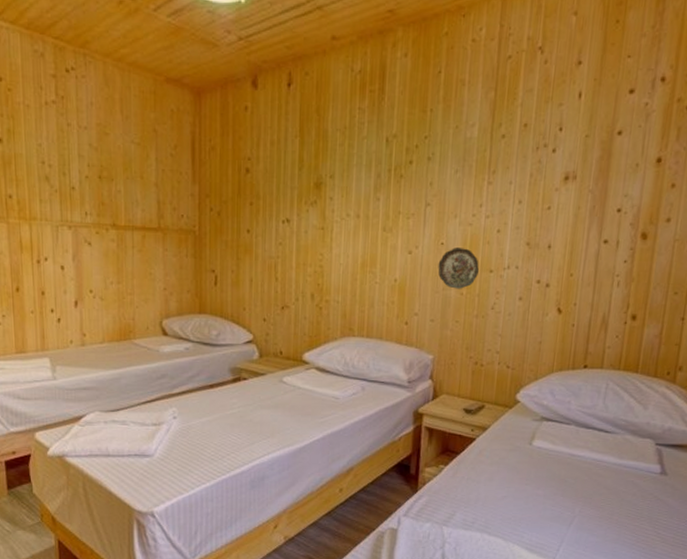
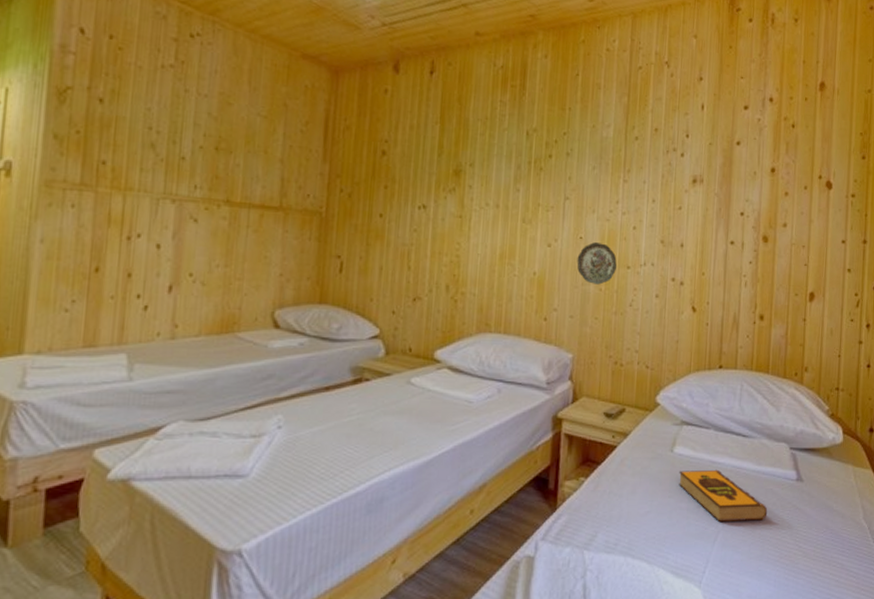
hardback book: none [536,461,627,509] -> present [678,469,768,522]

